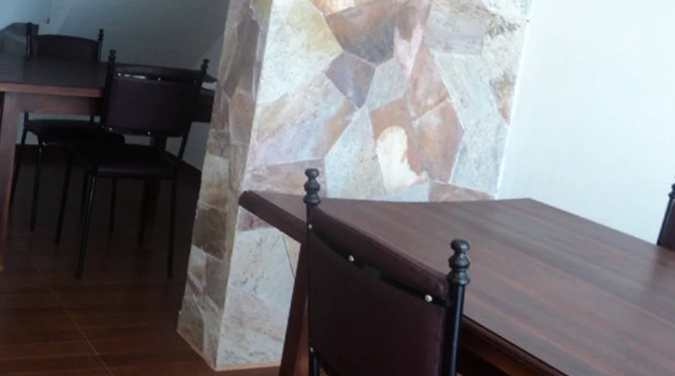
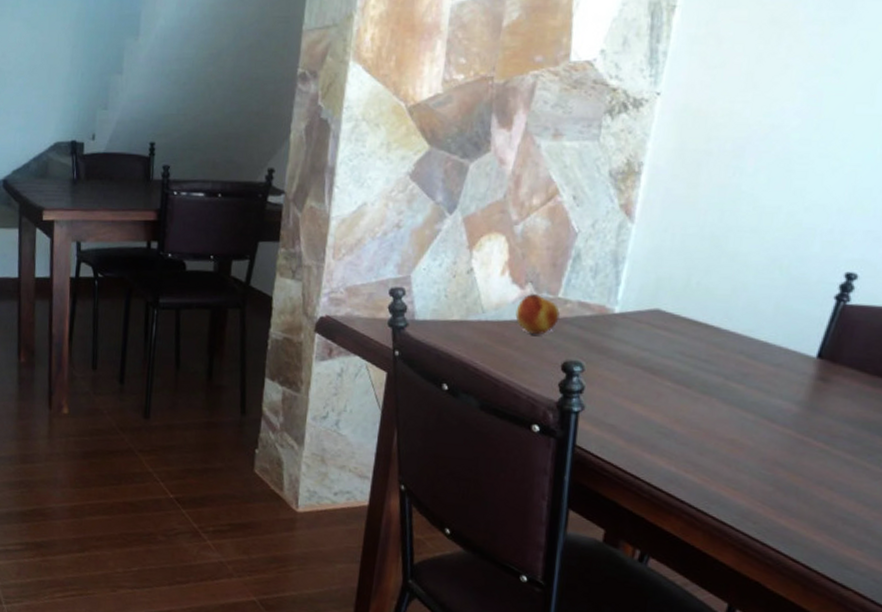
fruit: none [412,179,450,215] -> present [515,293,560,334]

